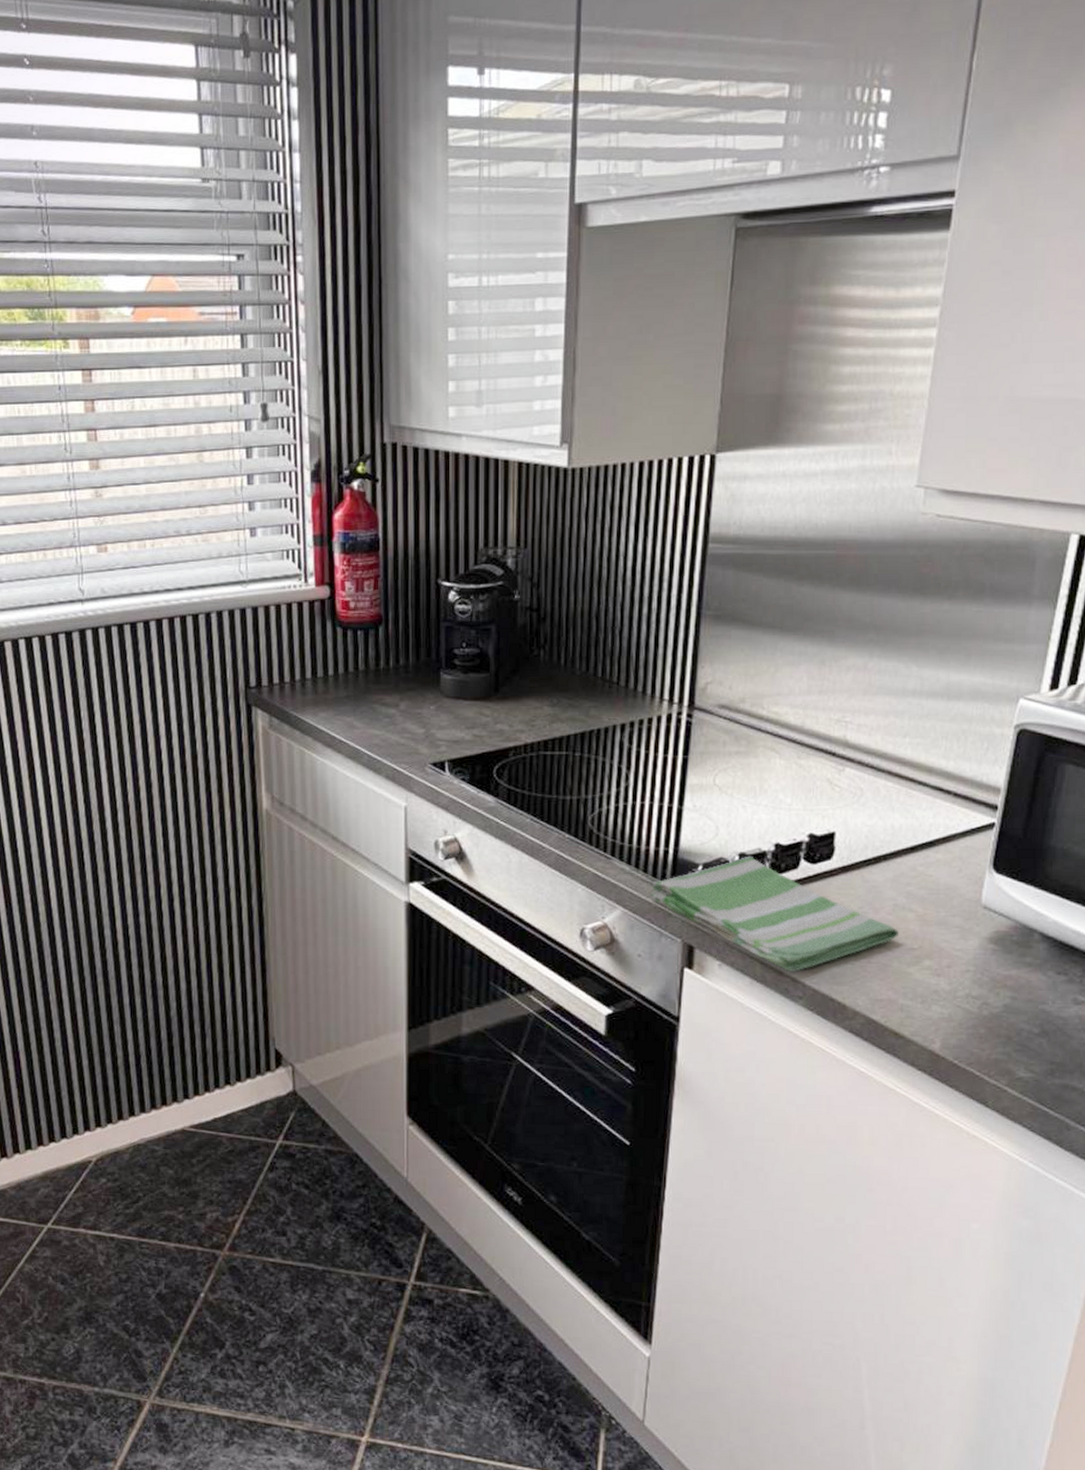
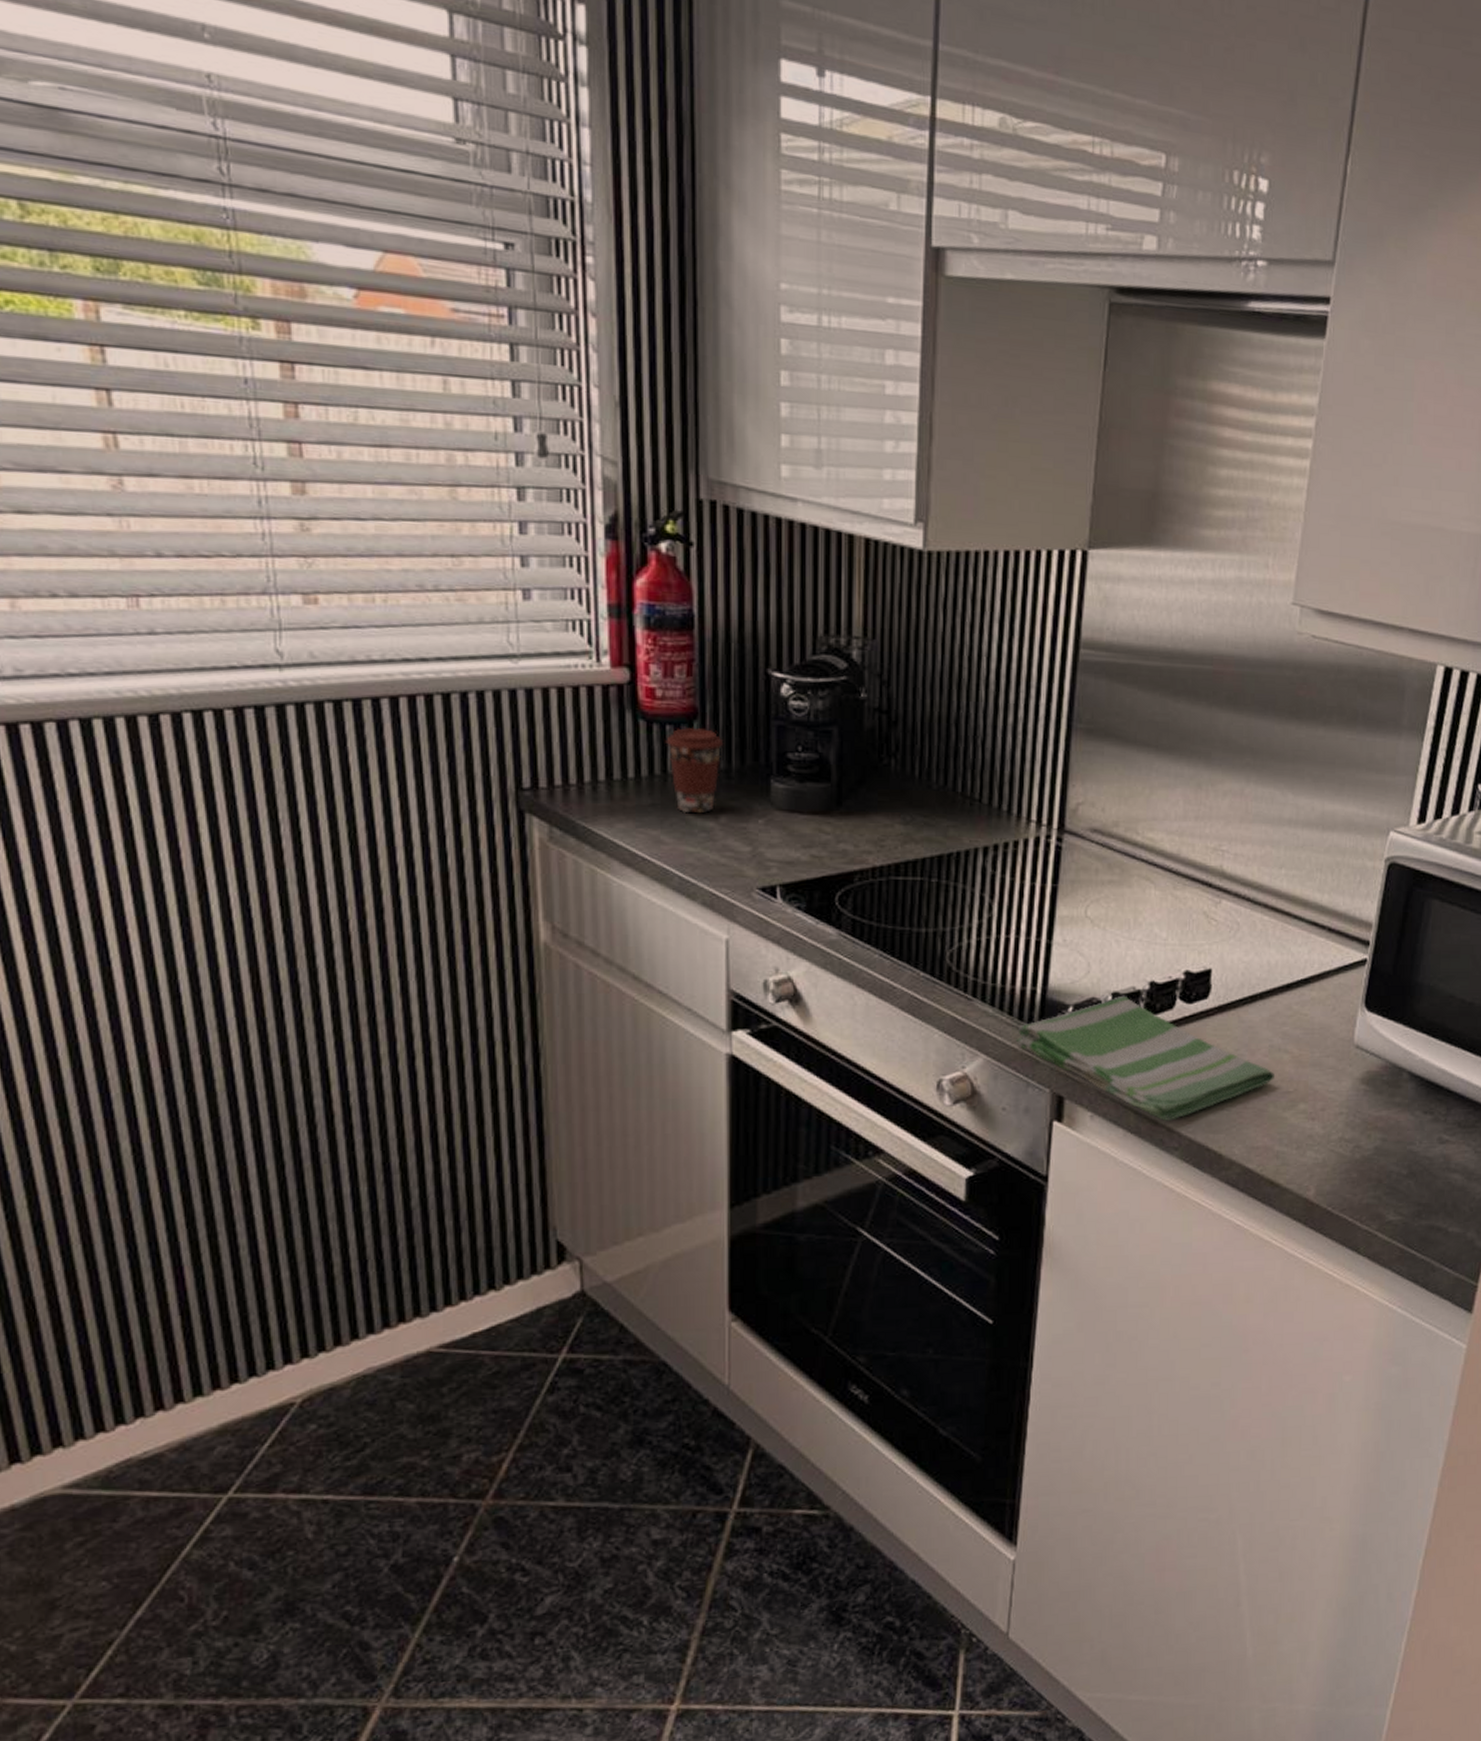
coffee cup: none [357,631,403,703] -> present [665,727,724,814]

